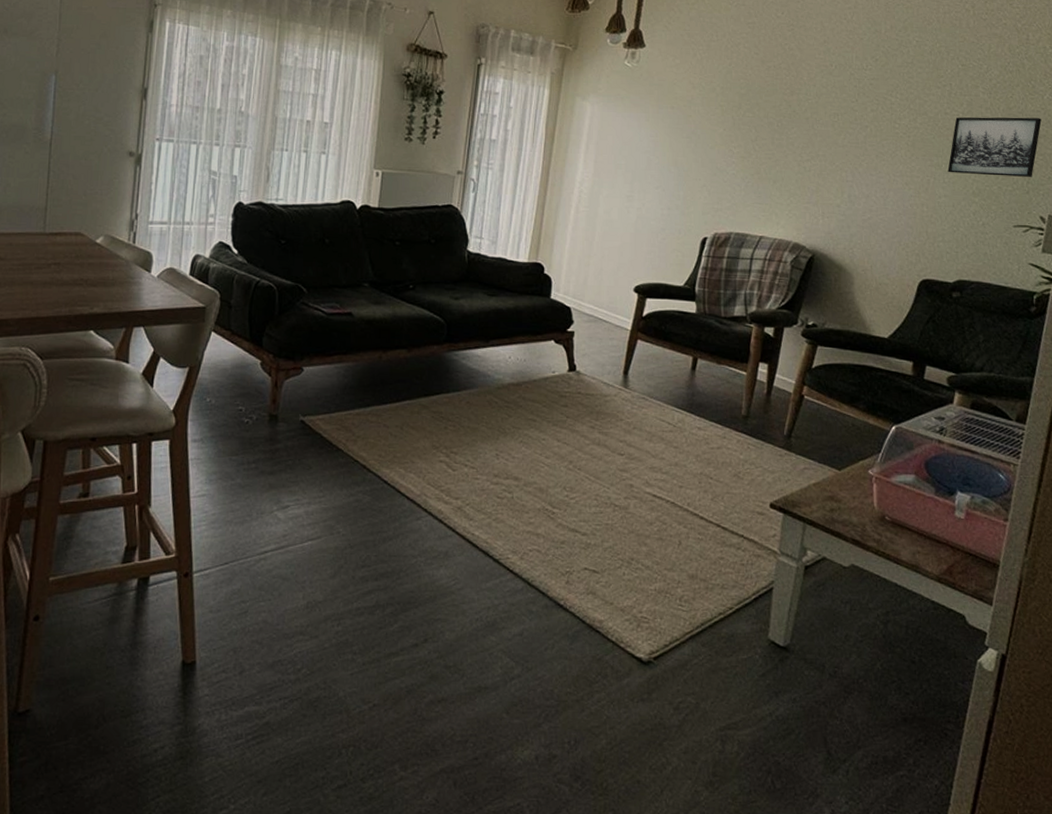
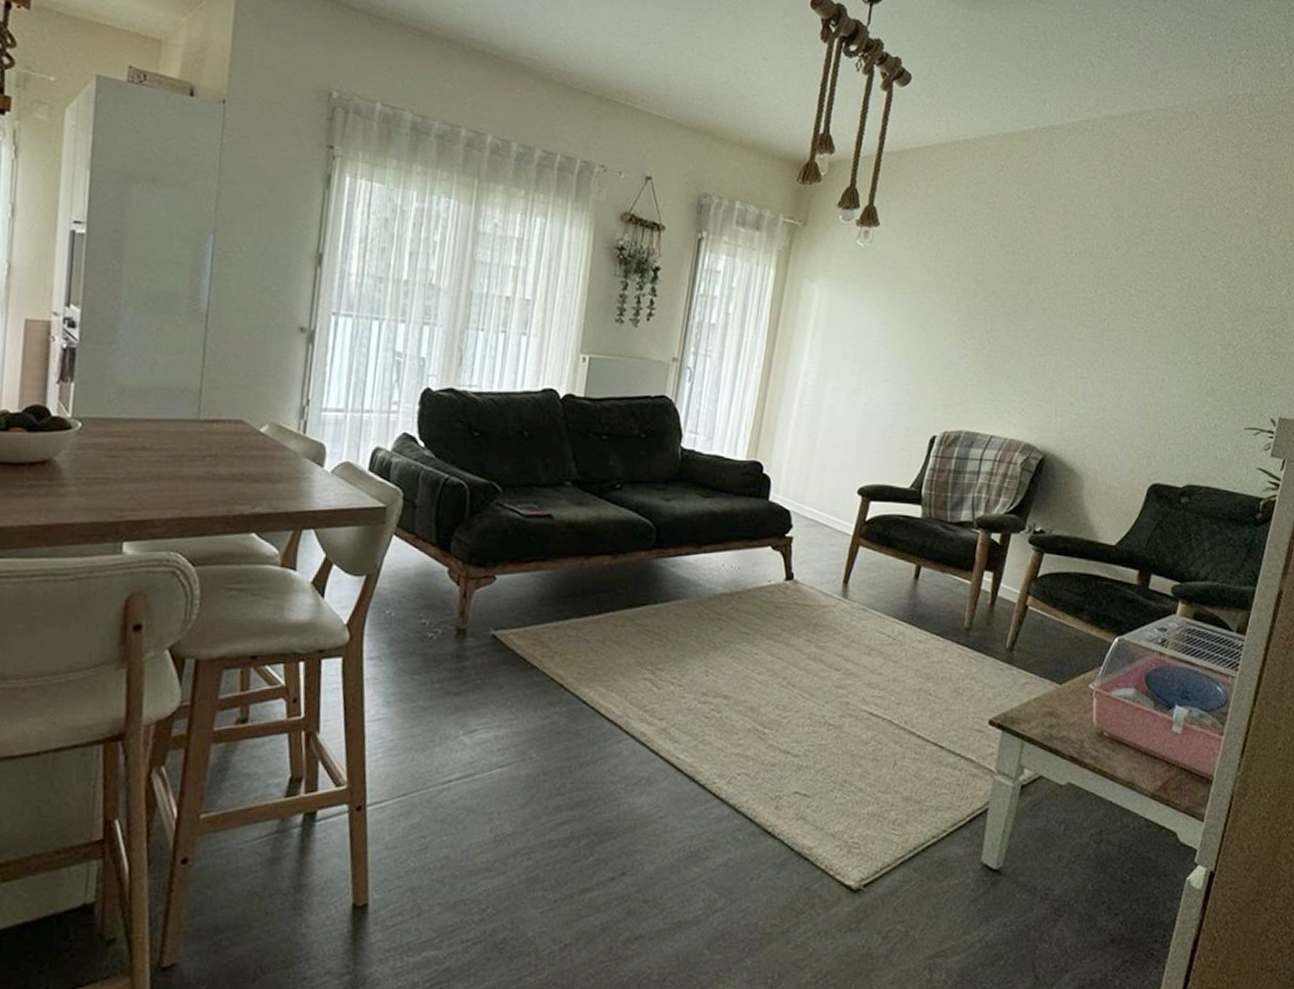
wall art: present [947,117,1042,177] -> none [1183,312,1278,377]

